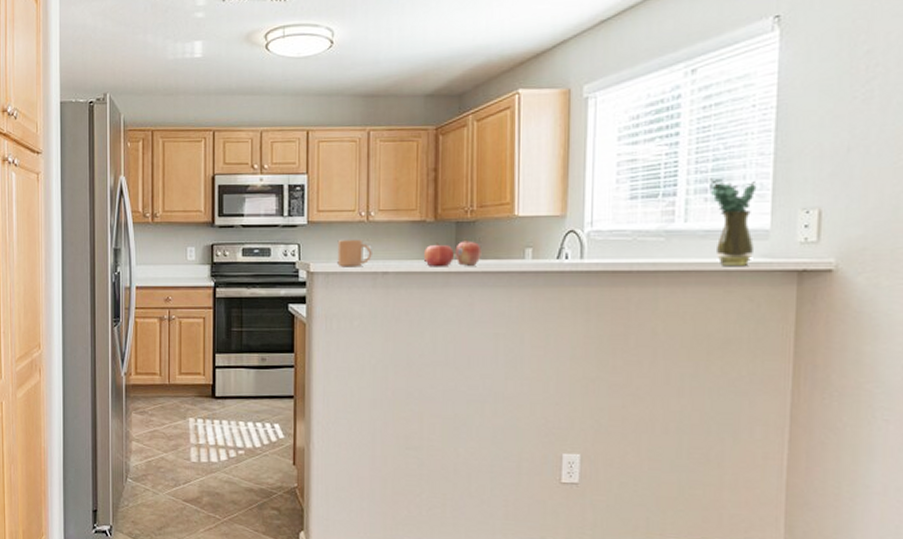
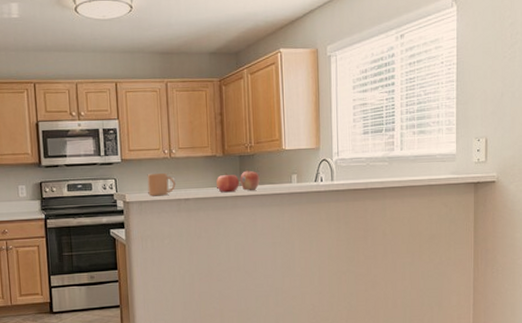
vase: present [710,178,757,267] -> none [416,117,447,183]

